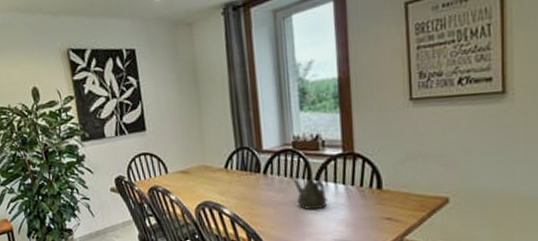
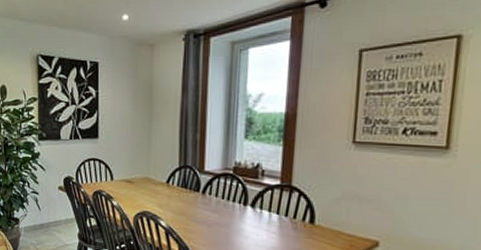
teapot: present [290,177,328,210] -> none [227,200,260,235]

